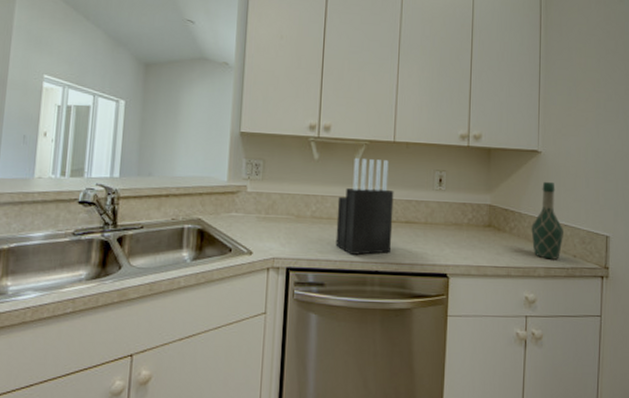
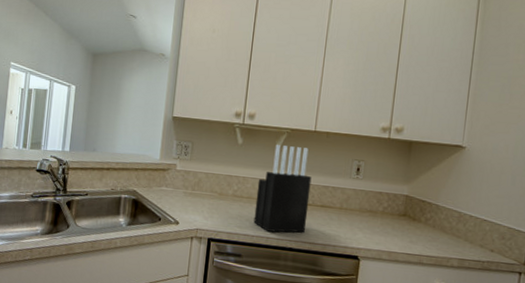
wine bottle: present [531,181,563,260] -> none [447,176,482,252]

